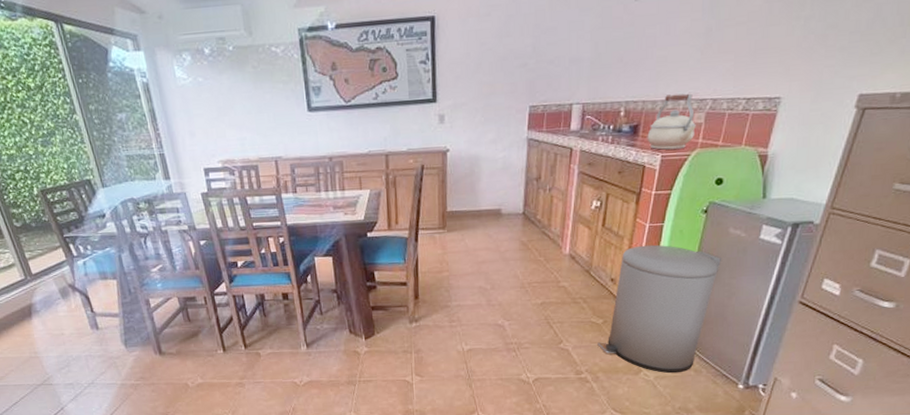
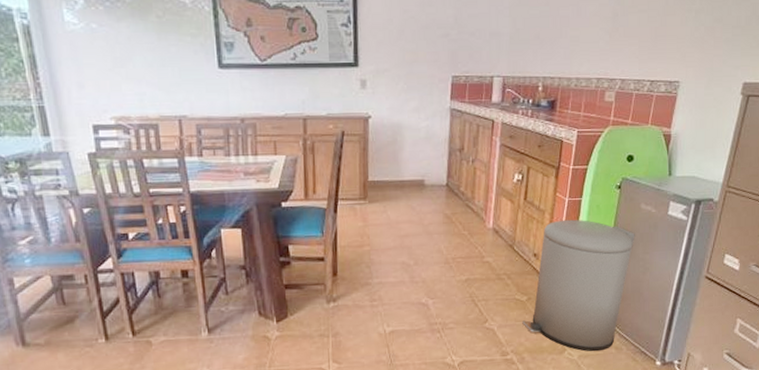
kettle: present [647,93,696,150] -> none [564,72,607,126]

